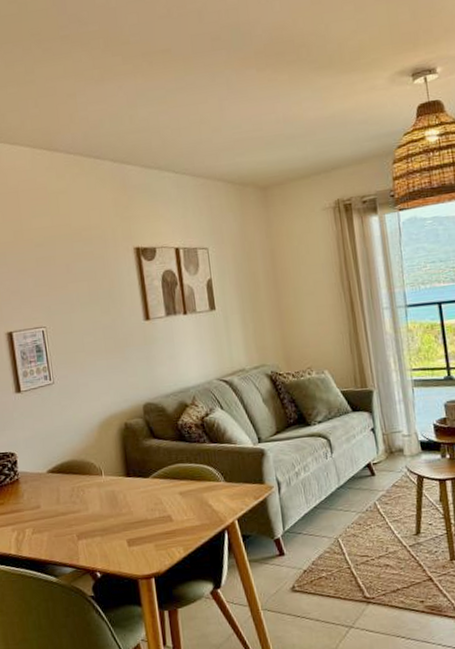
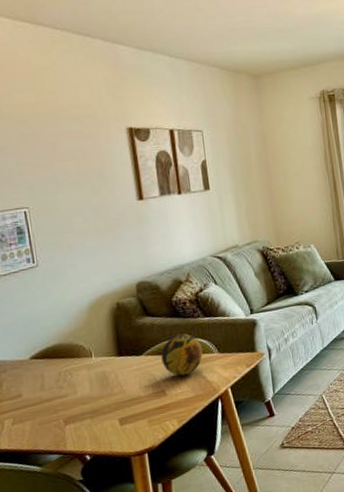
decorative orb: none [167,459,210,503] -> present [161,333,204,376]

